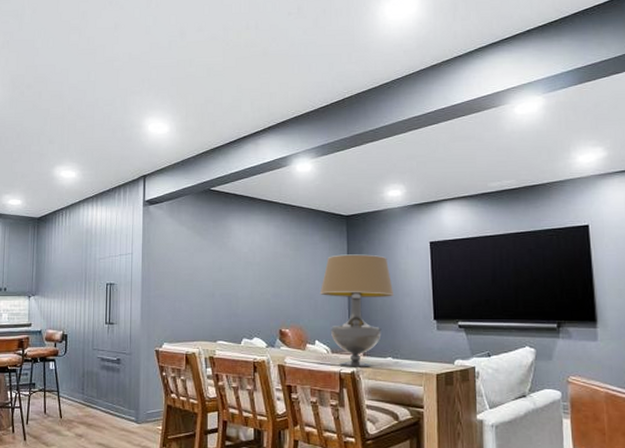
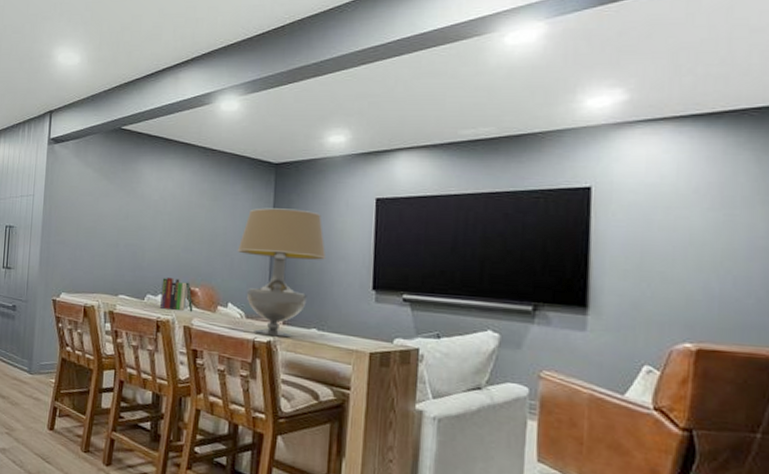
books: none [256,322,285,352] -> present [160,278,193,312]

